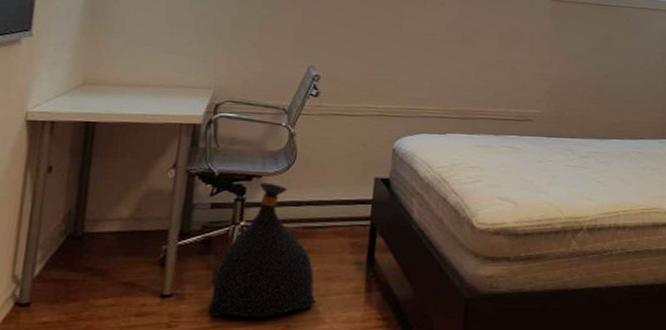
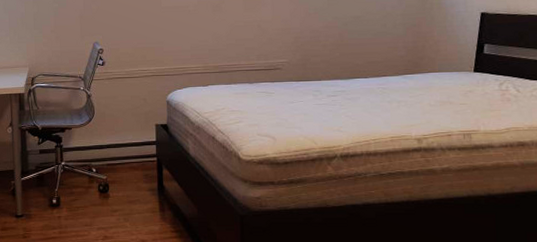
bag: present [207,182,317,318] -> none [48,132,124,231]

